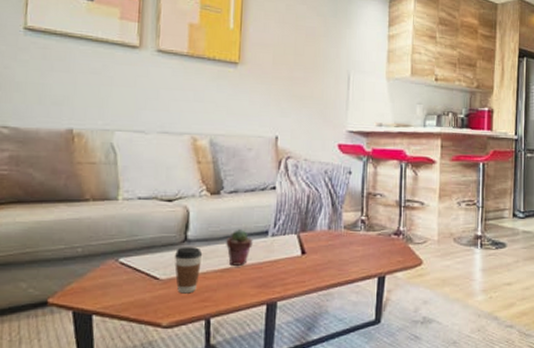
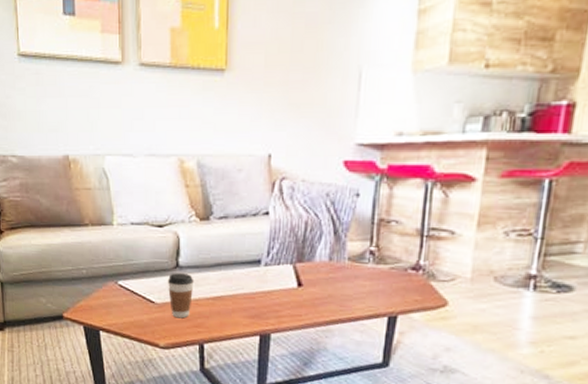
potted succulent: present [226,229,253,266] -> none [217,257,245,295]

